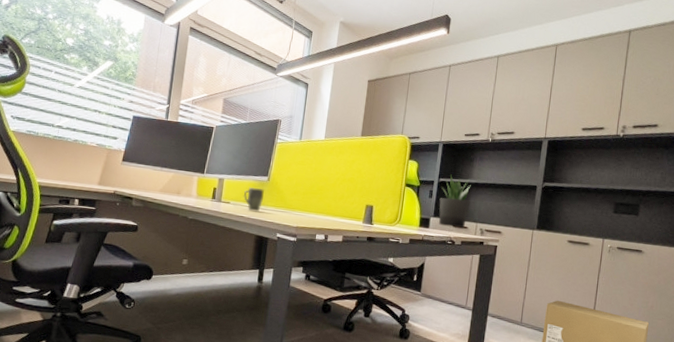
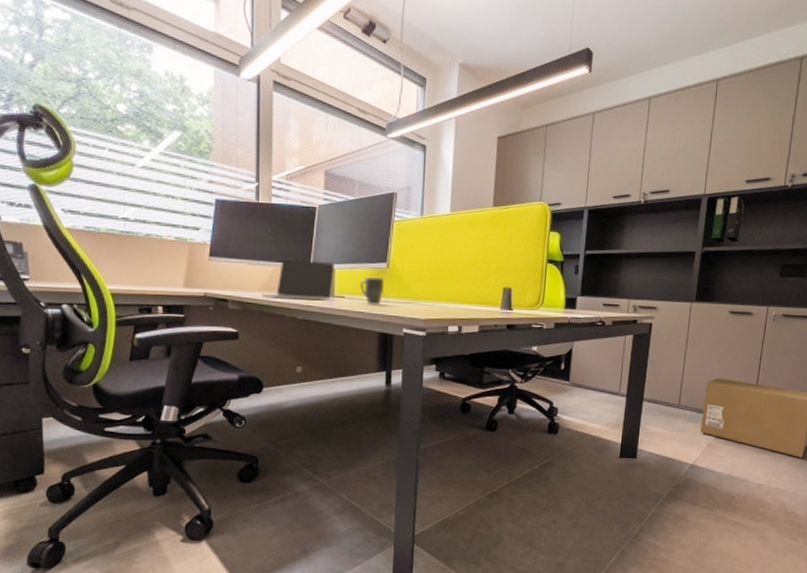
laptop: none [161,168,225,204] -> present [262,260,335,301]
planter: present [438,174,471,229] -> none [586,245,622,307]
binder: none [552,139,581,181] -> present [712,195,745,244]

